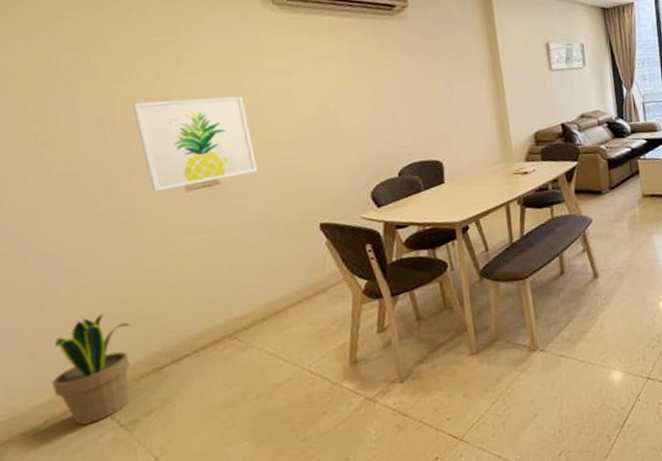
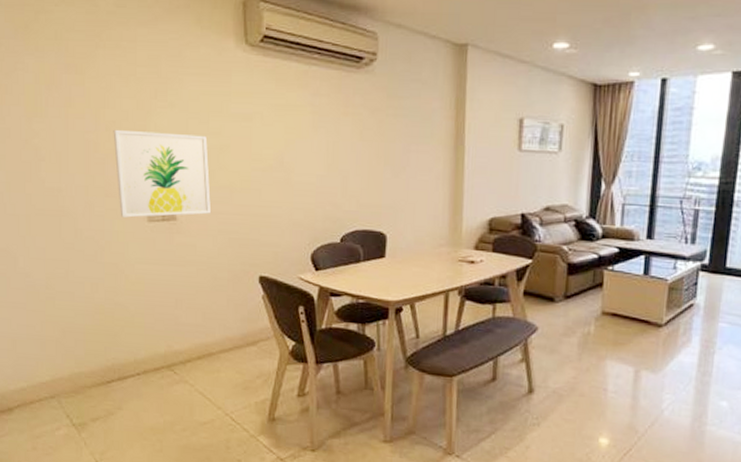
potted plant: present [52,314,132,425] -> none [27,321,91,416]

